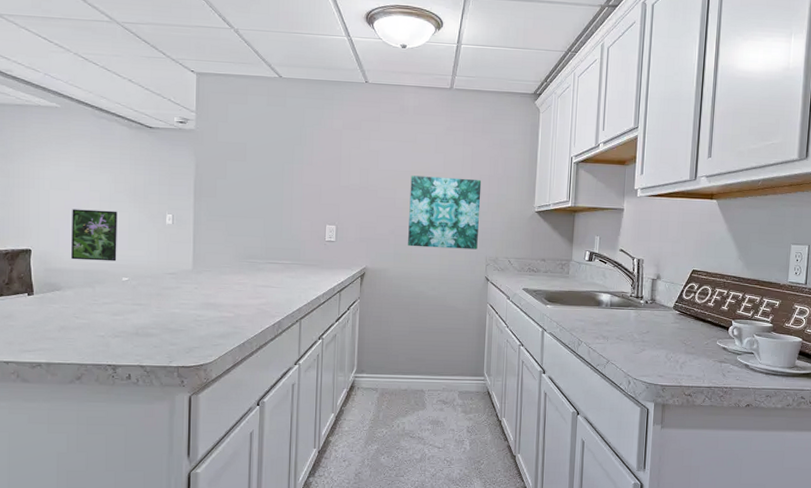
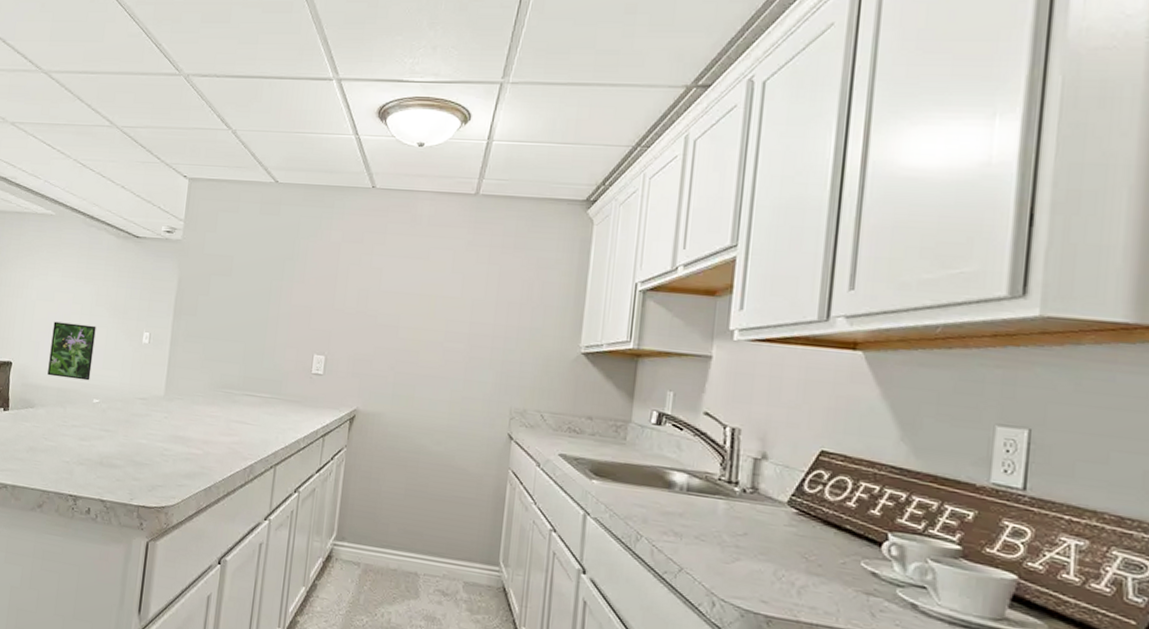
wall art: present [408,175,482,250] -> none [410,299,510,398]

